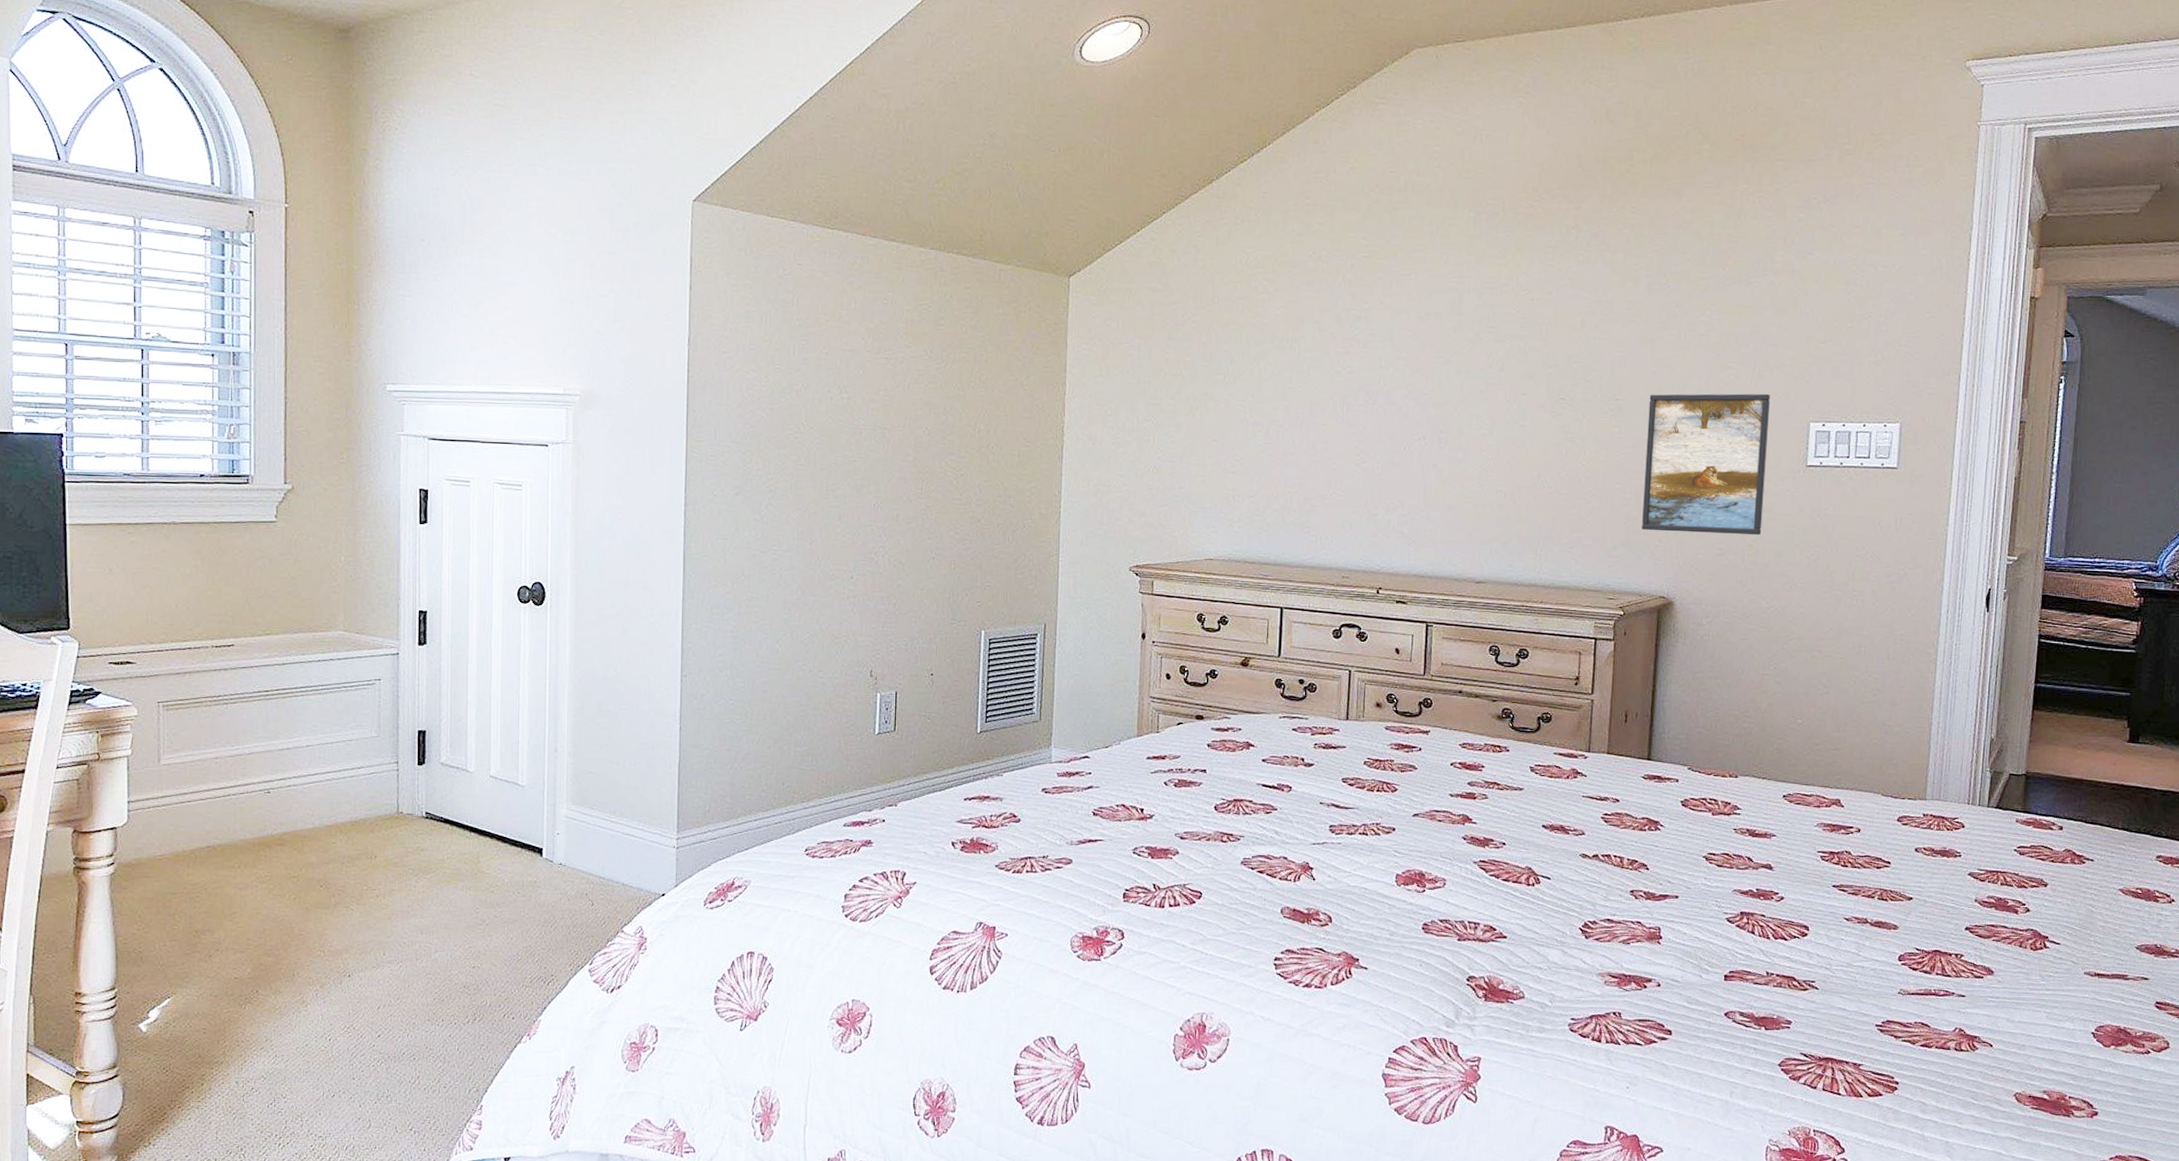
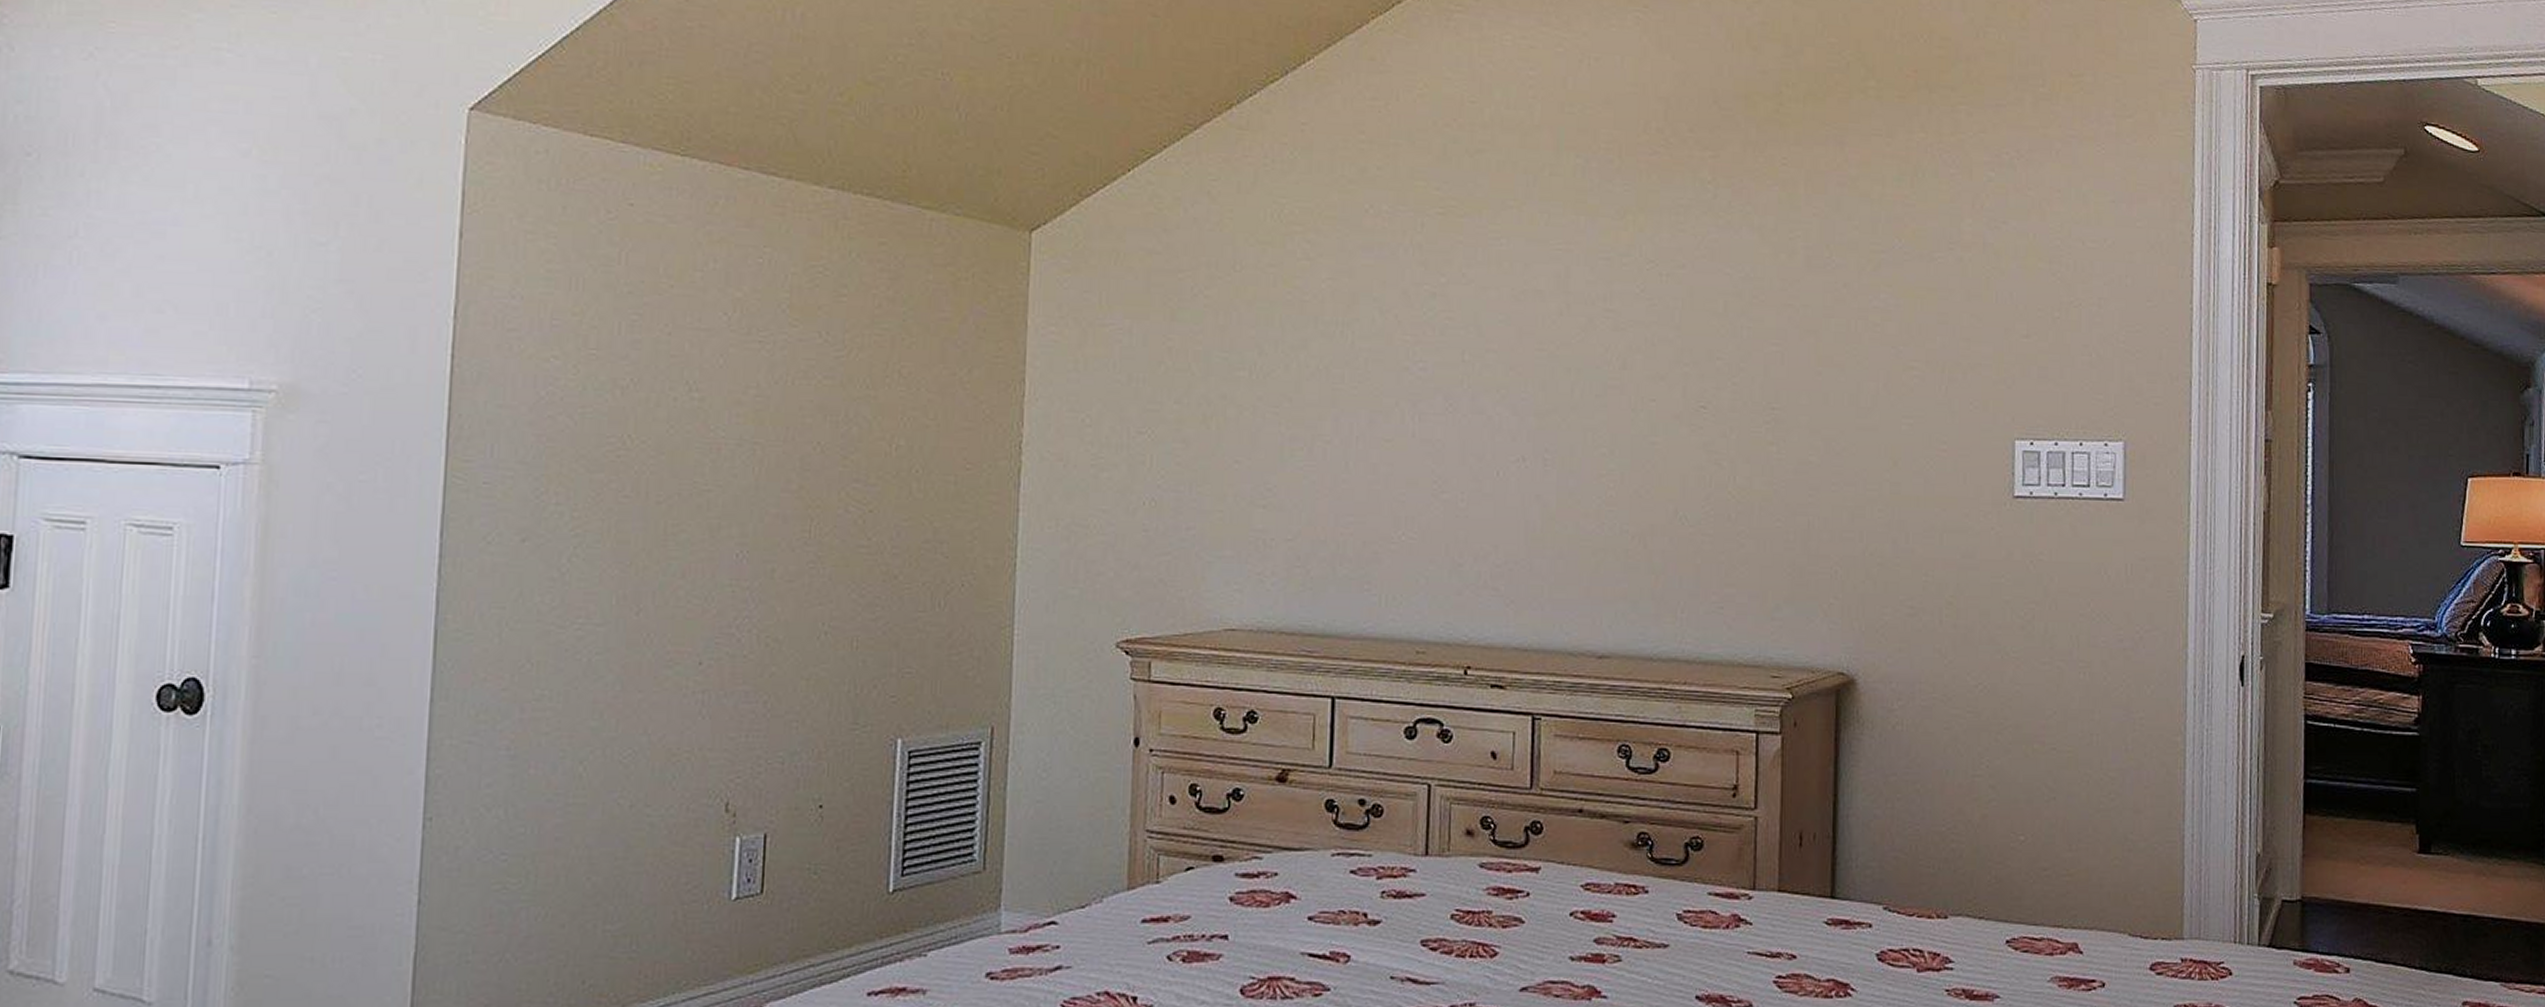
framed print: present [1642,393,1770,536] -> none [1811,401,1964,589]

